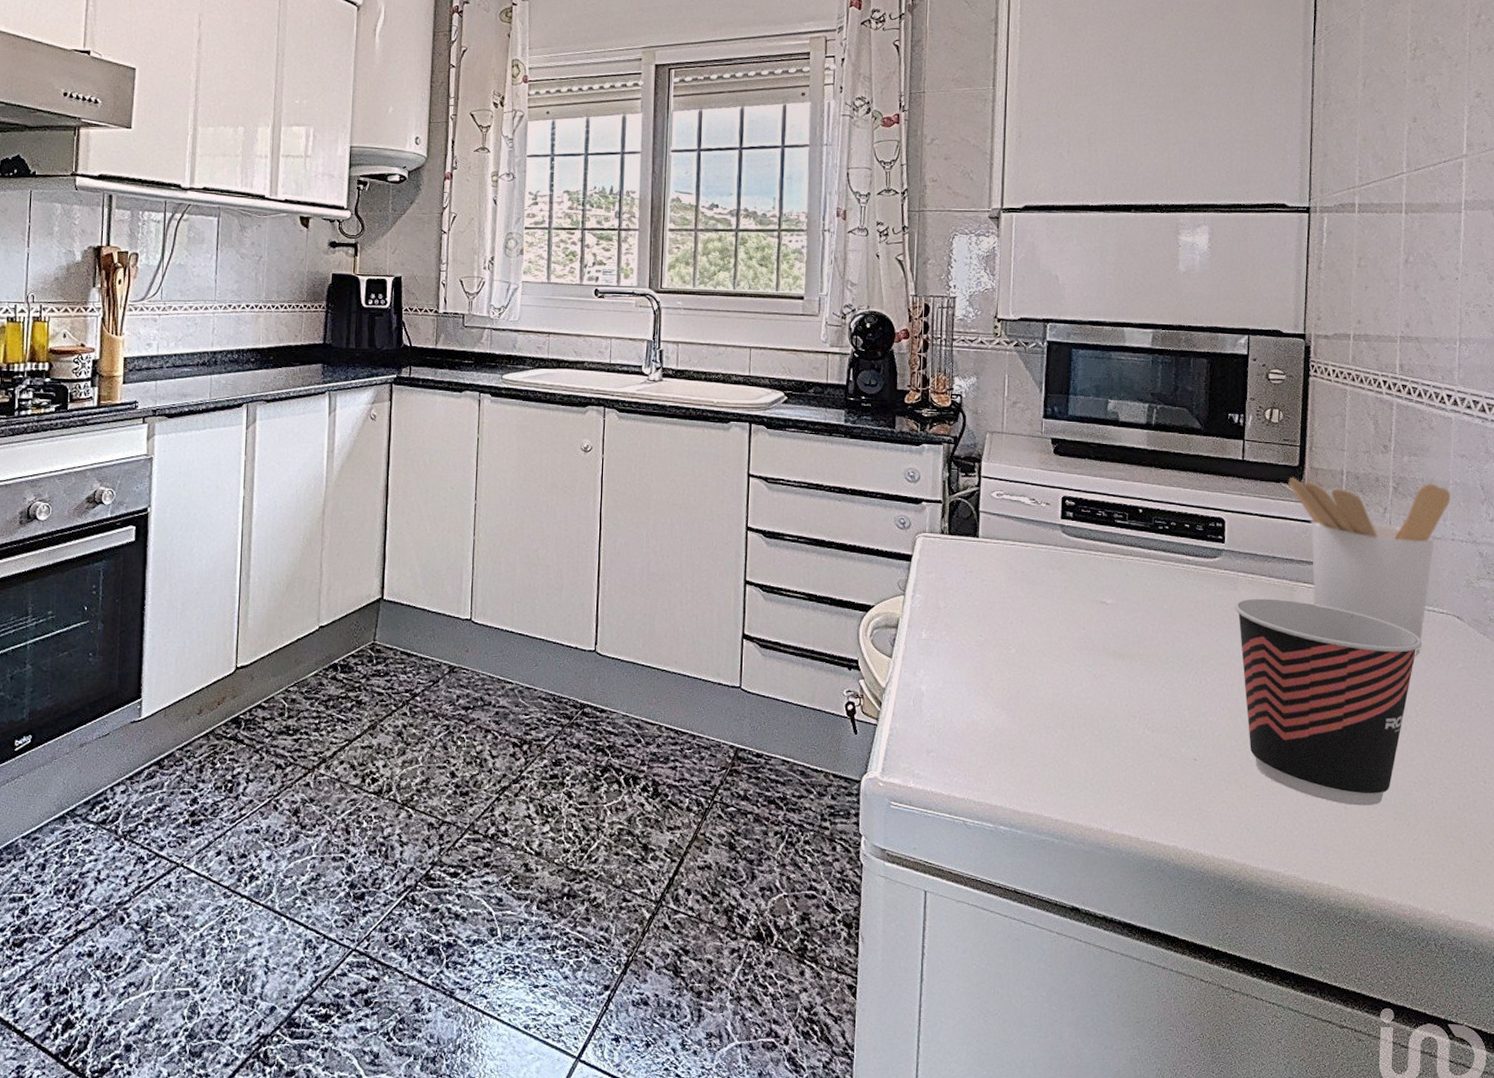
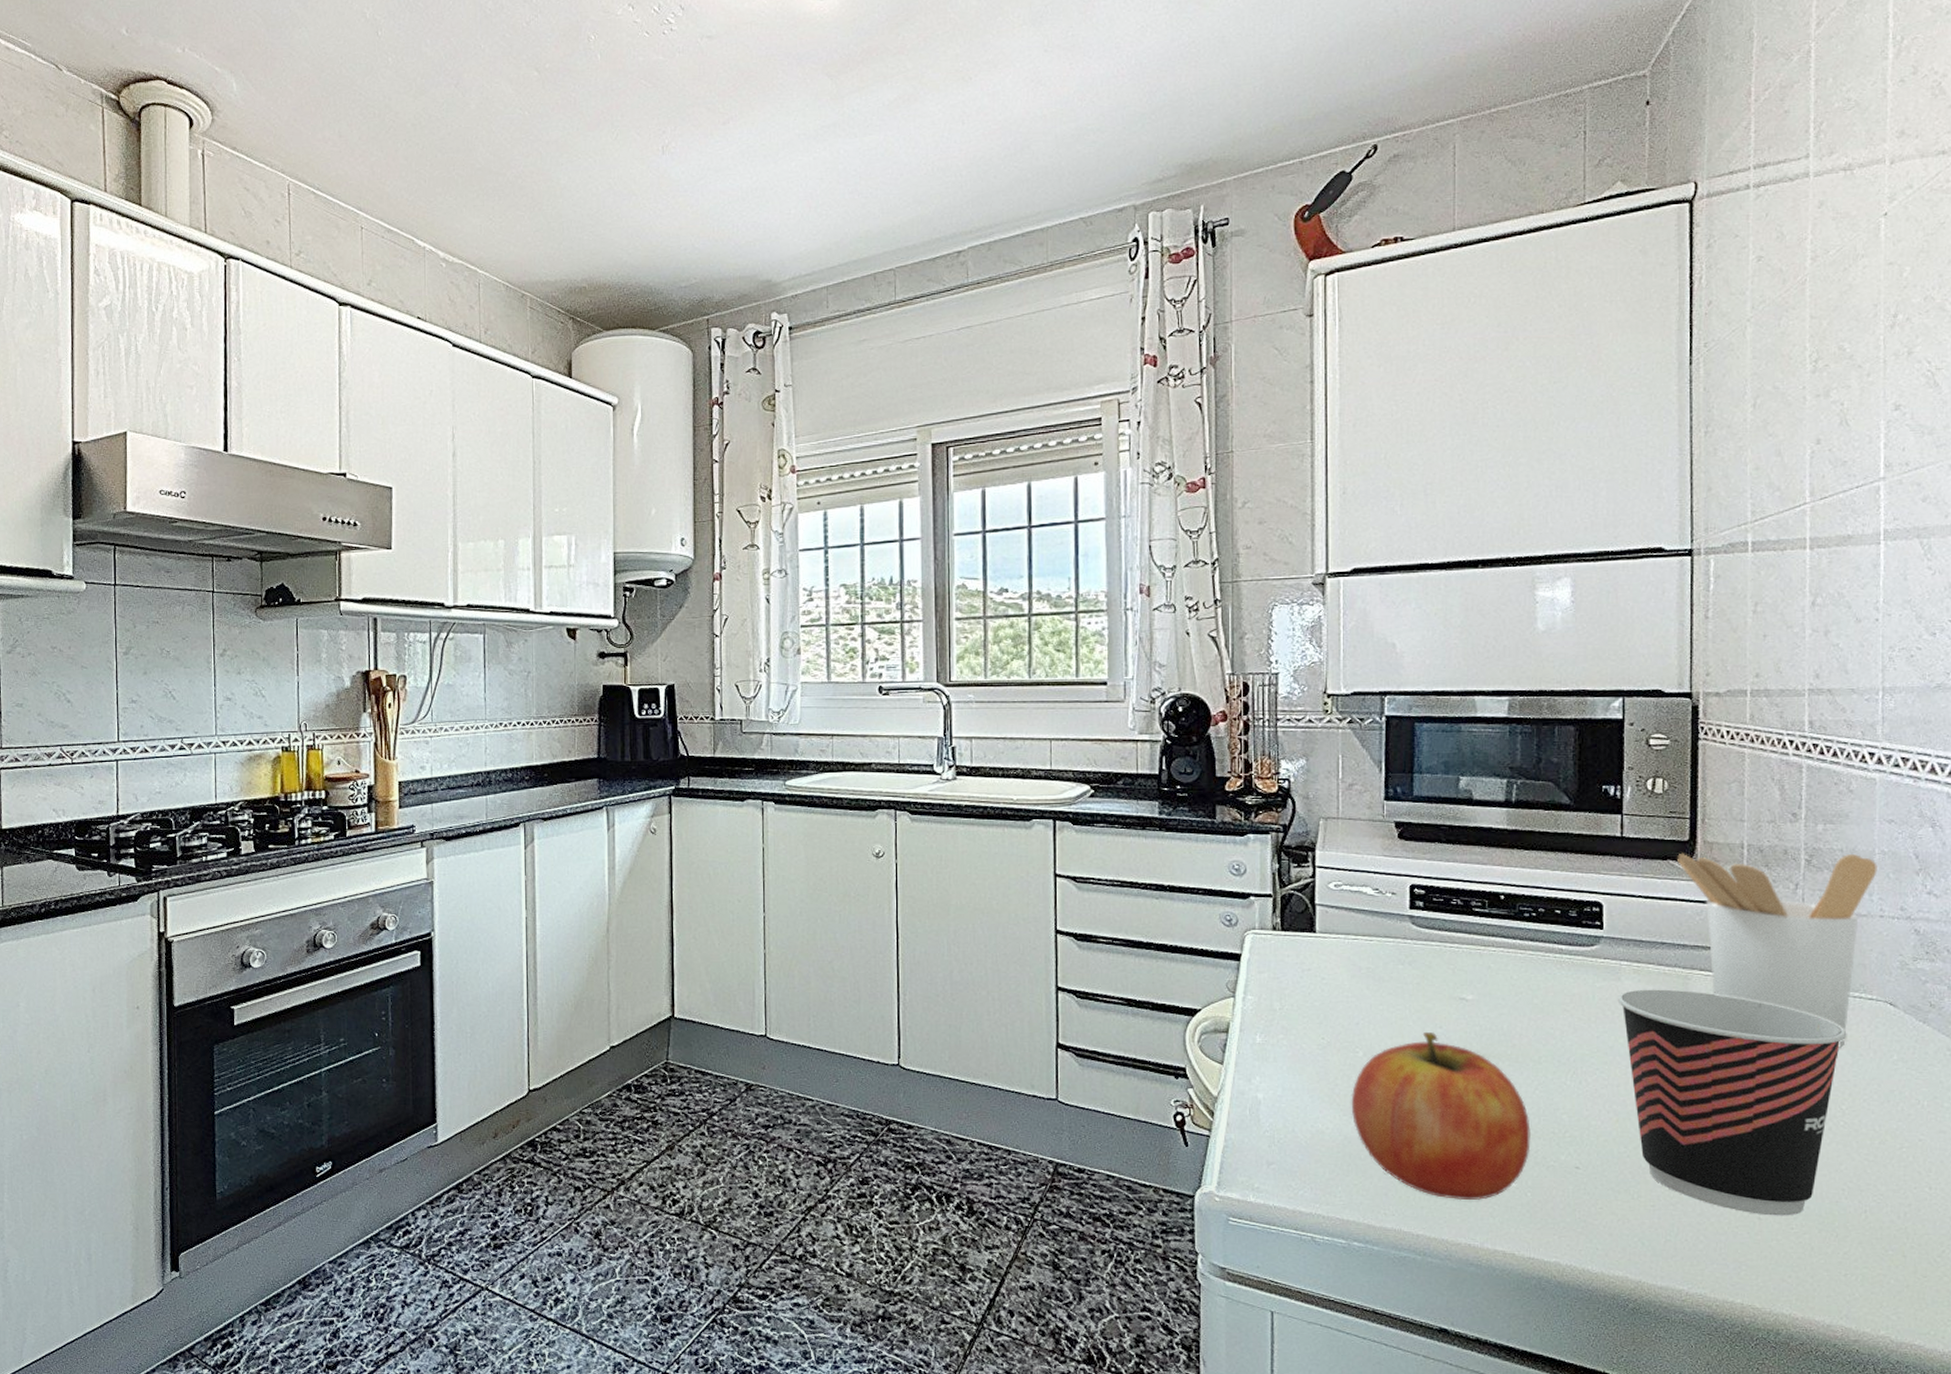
fruit: none [1003,631,1157,789] -> present [1351,1031,1531,1201]

